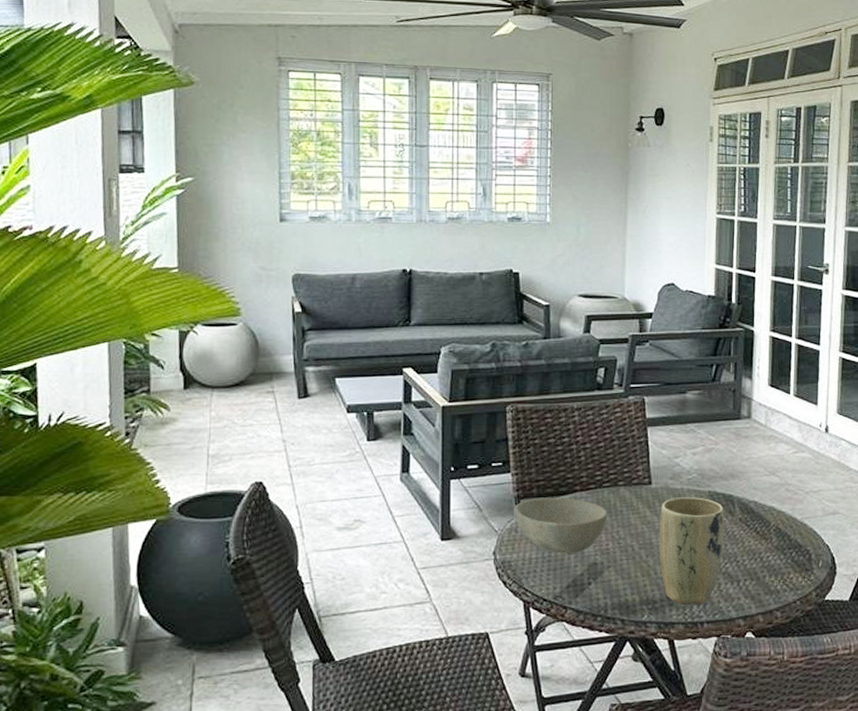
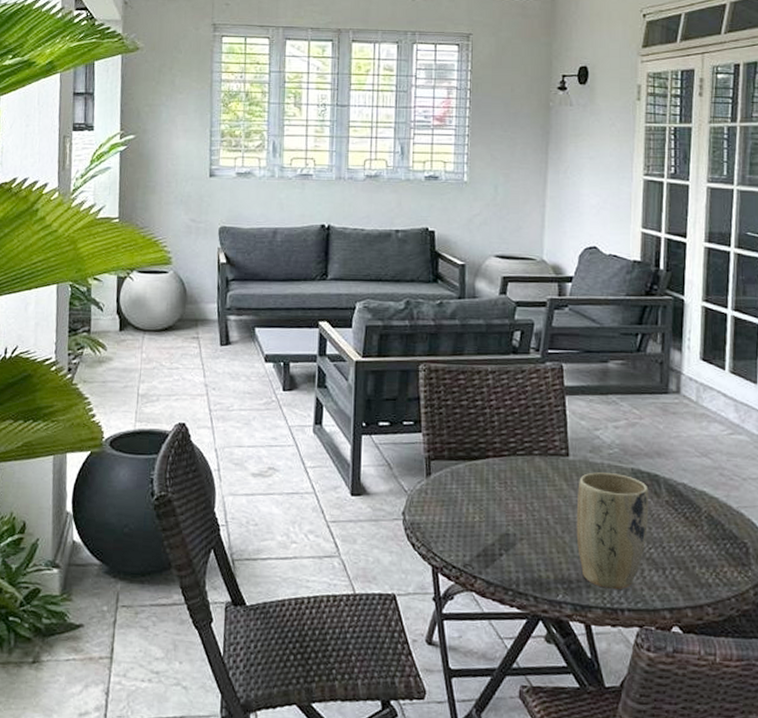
bowl: present [514,497,608,554] -> none [424,460,522,522]

